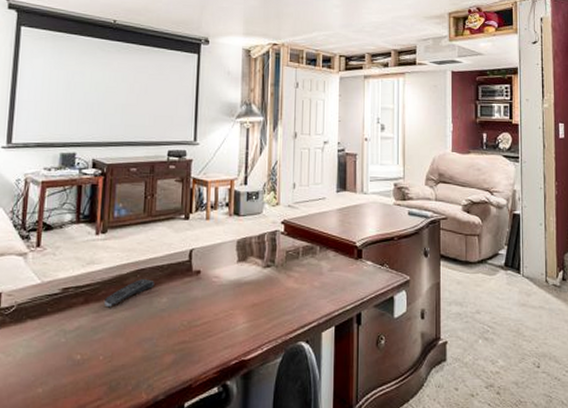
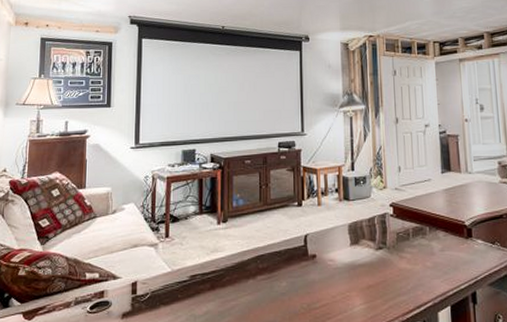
remote control: present [104,278,155,308] -> none [229,263,274,293]

